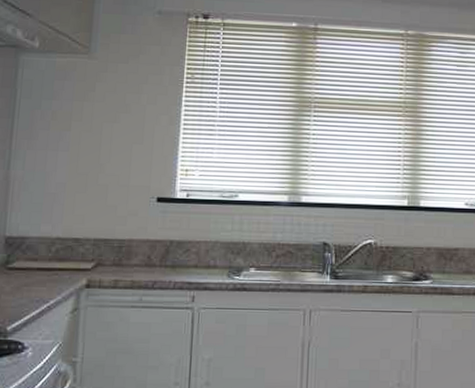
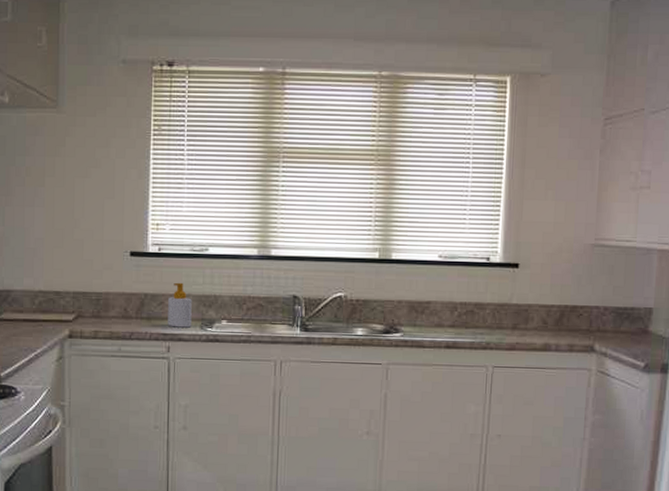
soap bottle: none [193,229,220,276] -> present [168,282,192,328]

